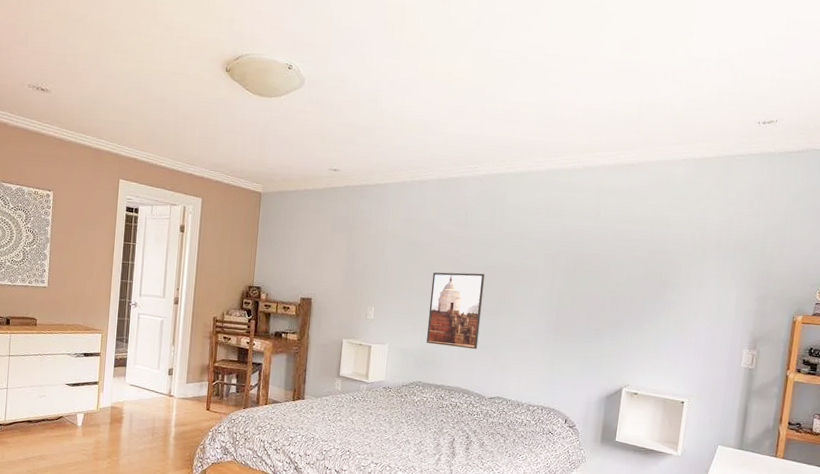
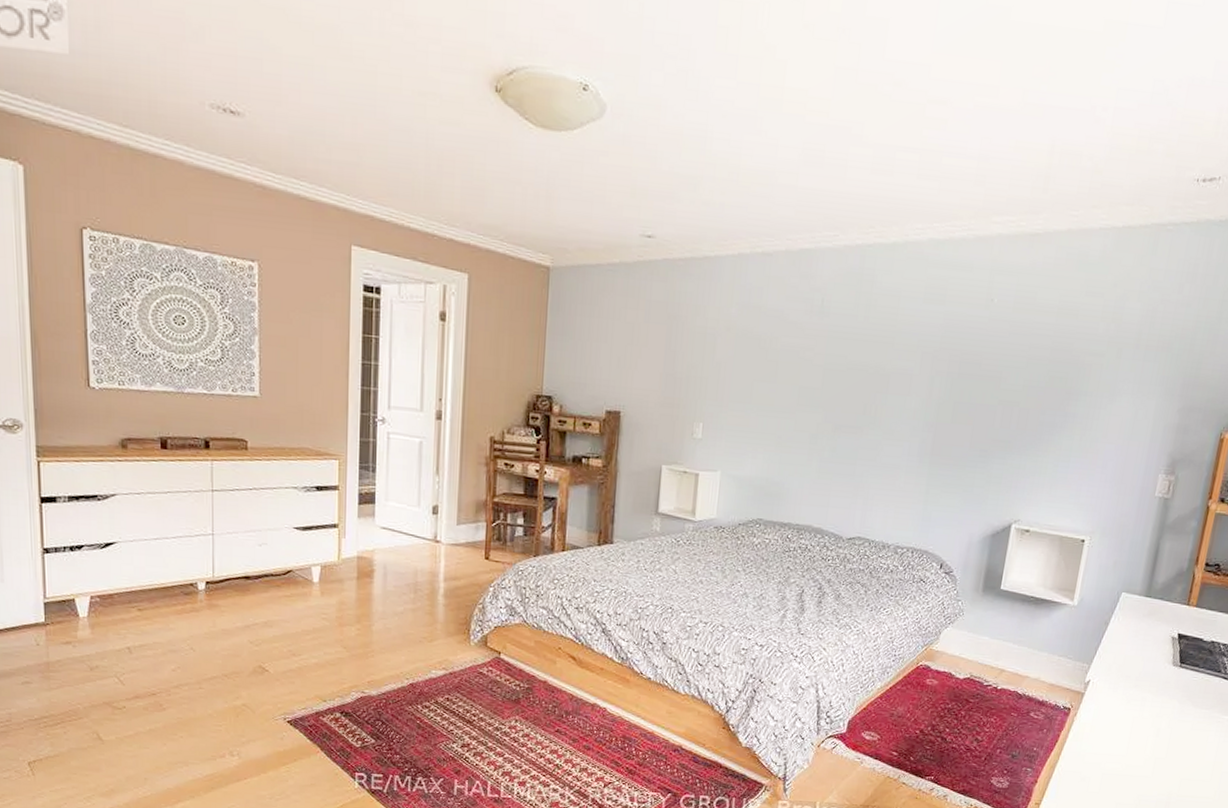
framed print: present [426,272,485,350] -> none [769,376,846,478]

